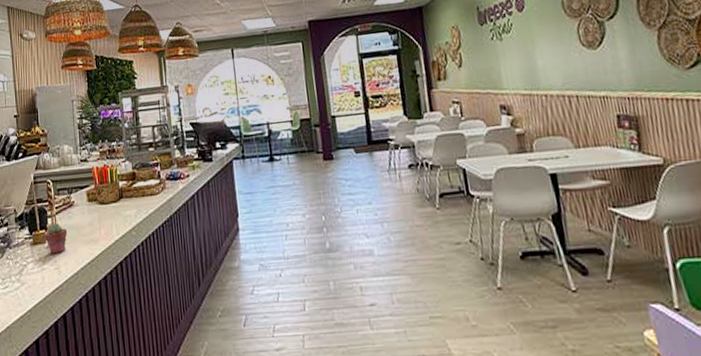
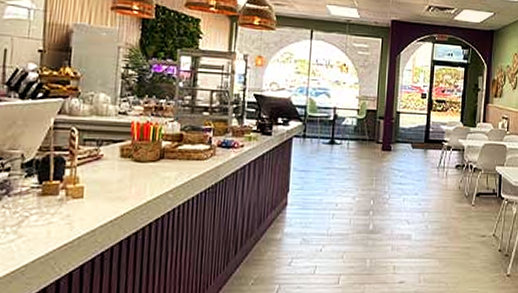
potted succulent: present [43,223,68,254] -> none [57,175,90,207]

